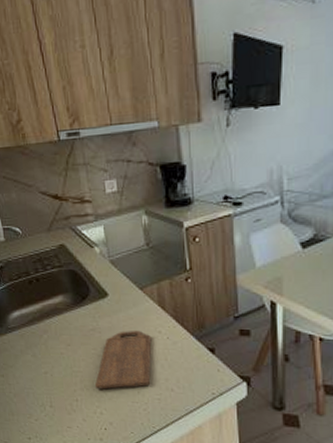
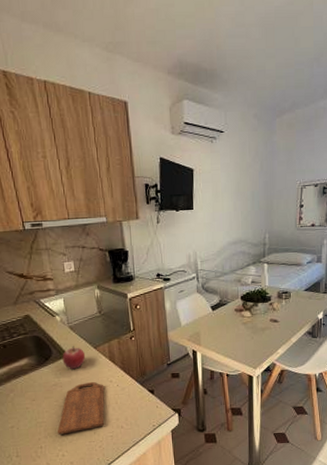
fruit: none [101,285,129,313] -> present [62,346,86,369]

